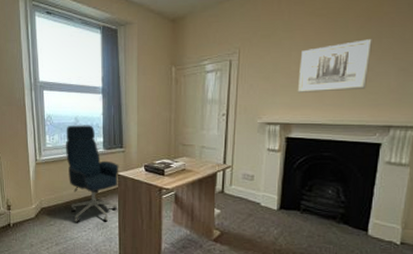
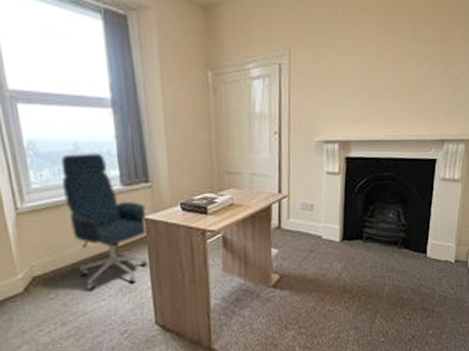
wall art: present [297,39,372,92] -> none [355,44,426,104]

